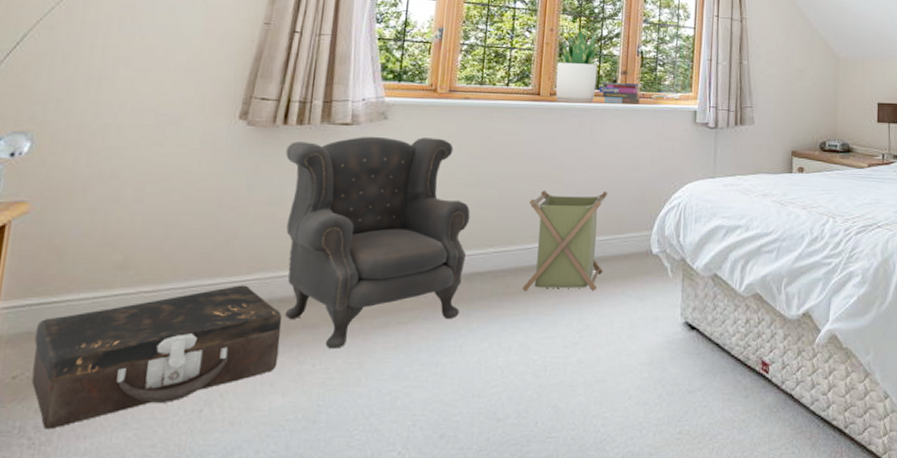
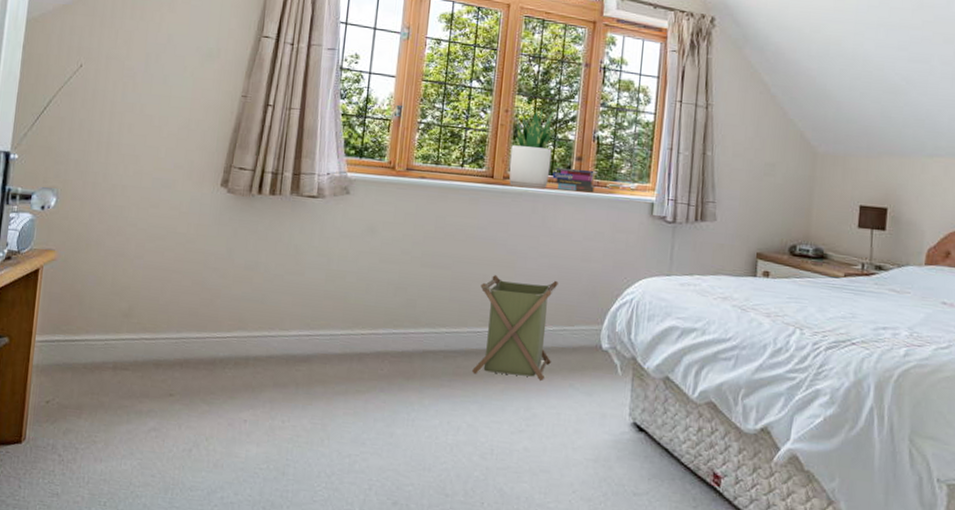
suitcase: present [31,285,283,429] -> none [60,341,257,450]
armchair: present [284,136,471,349] -> none [259,209,425,409]

